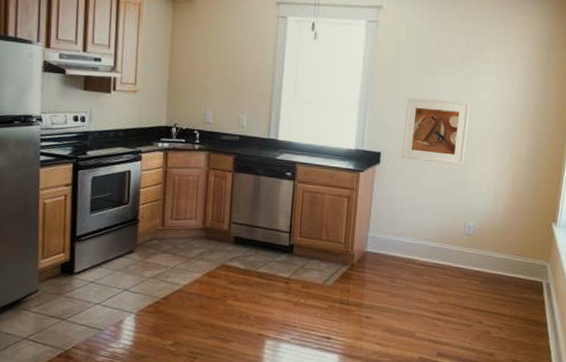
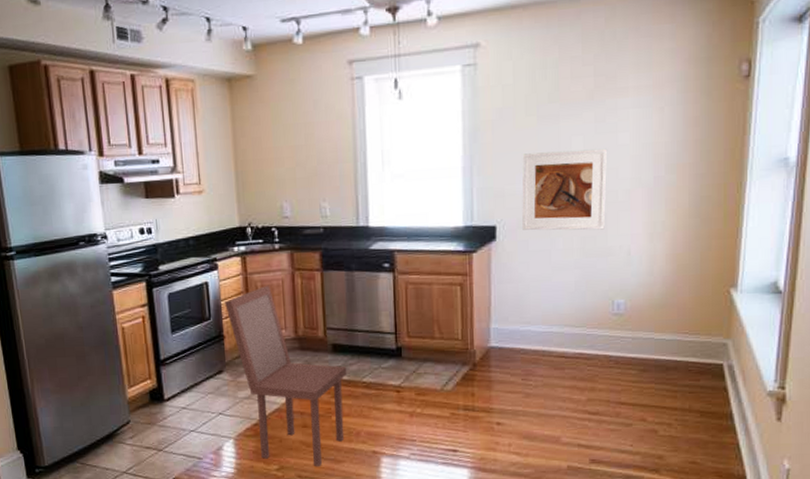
dining chair: none [143,179,245,345] -> present [225,285,347,467]

